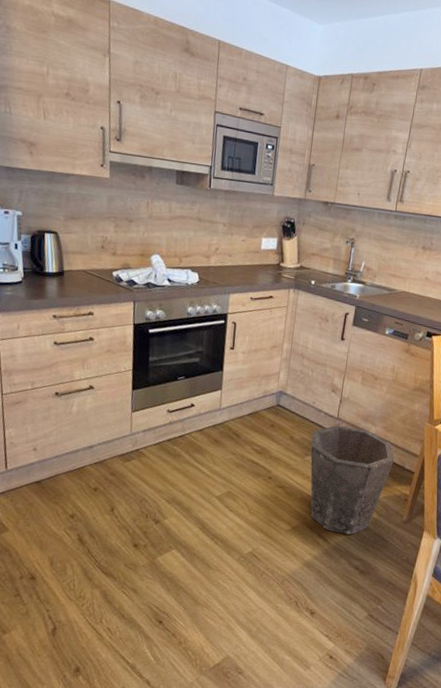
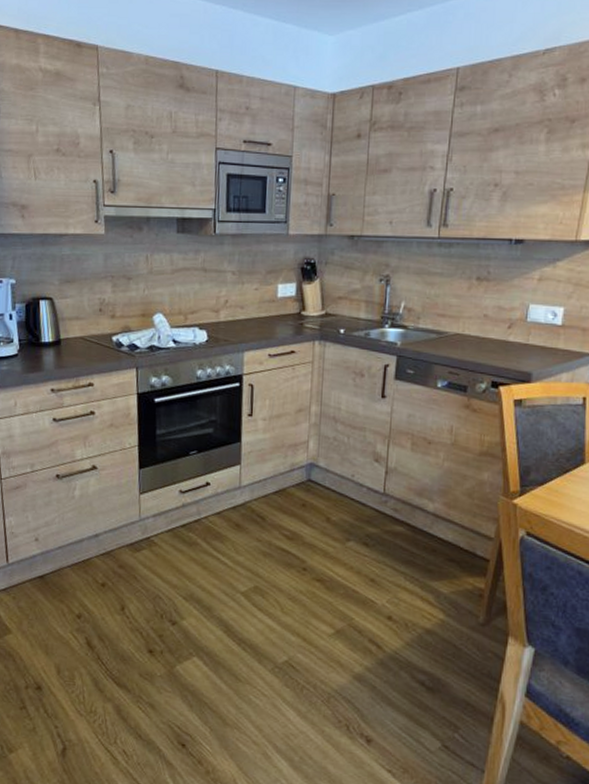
waste bin: present [310,425,395,535] -> none [353,502,462,641]

